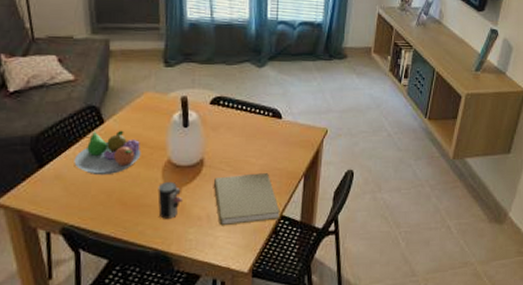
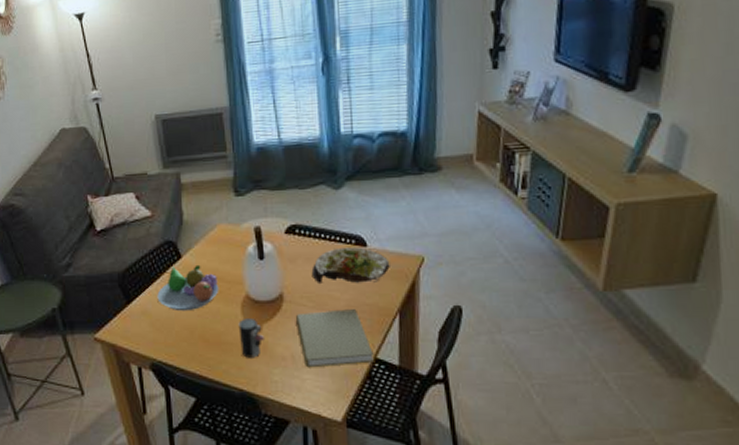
salad plate: none [231,119,300,150] -> present [311,247,390,283]

